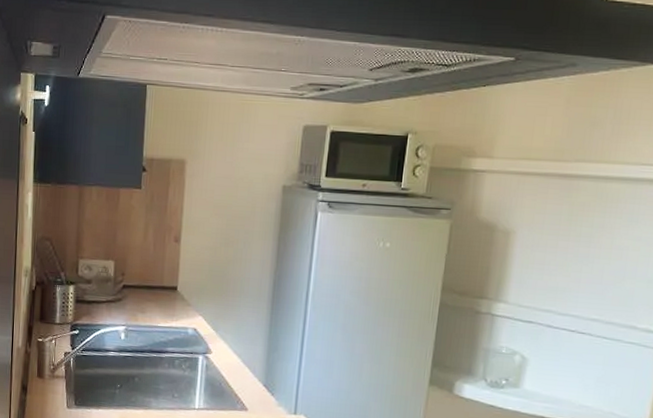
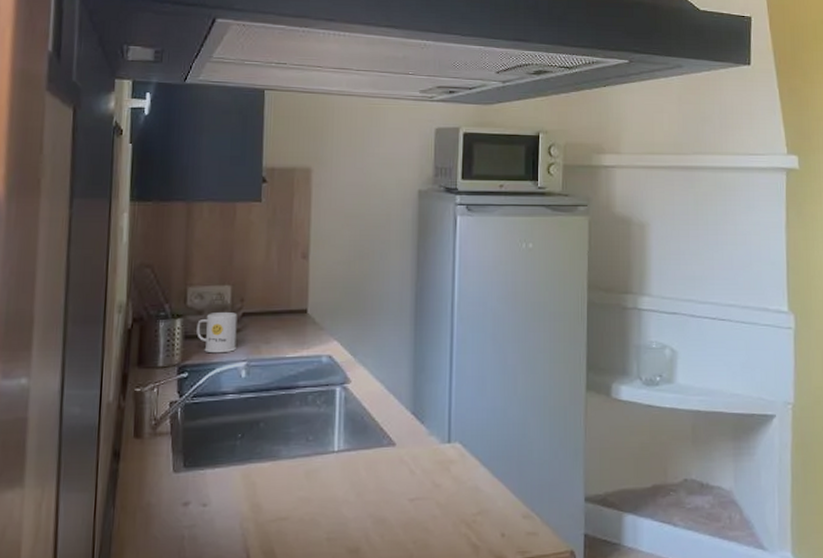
mug: none [86,283,119,318] -> present [197,313,237,354]

